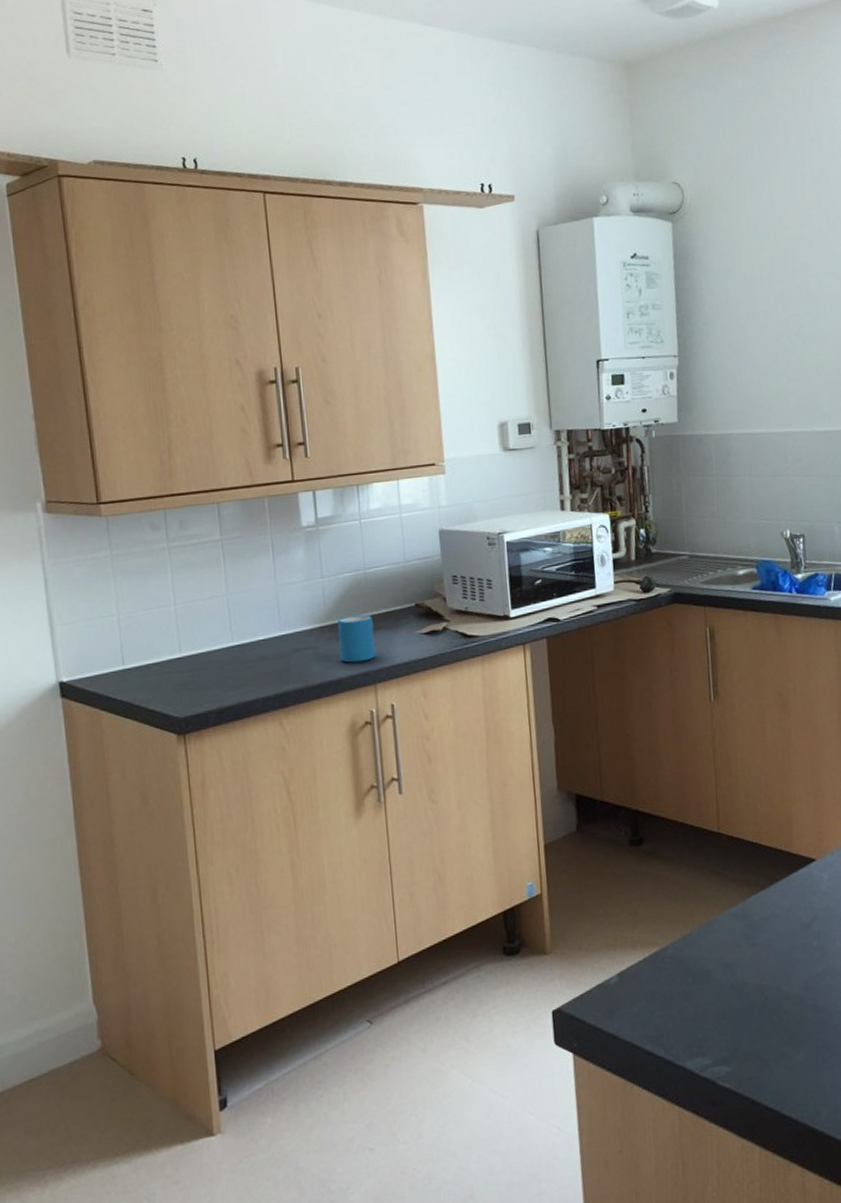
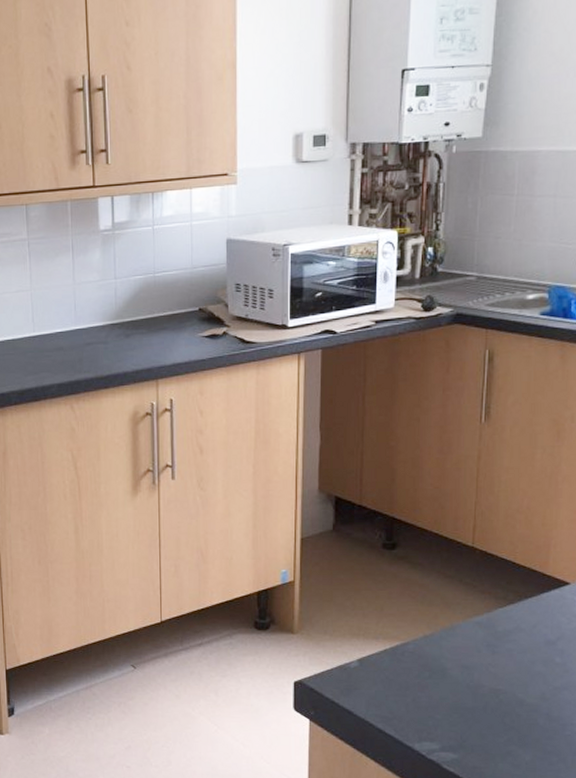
mug: present [337,614,376,663] -> none [127,315,160,359]

